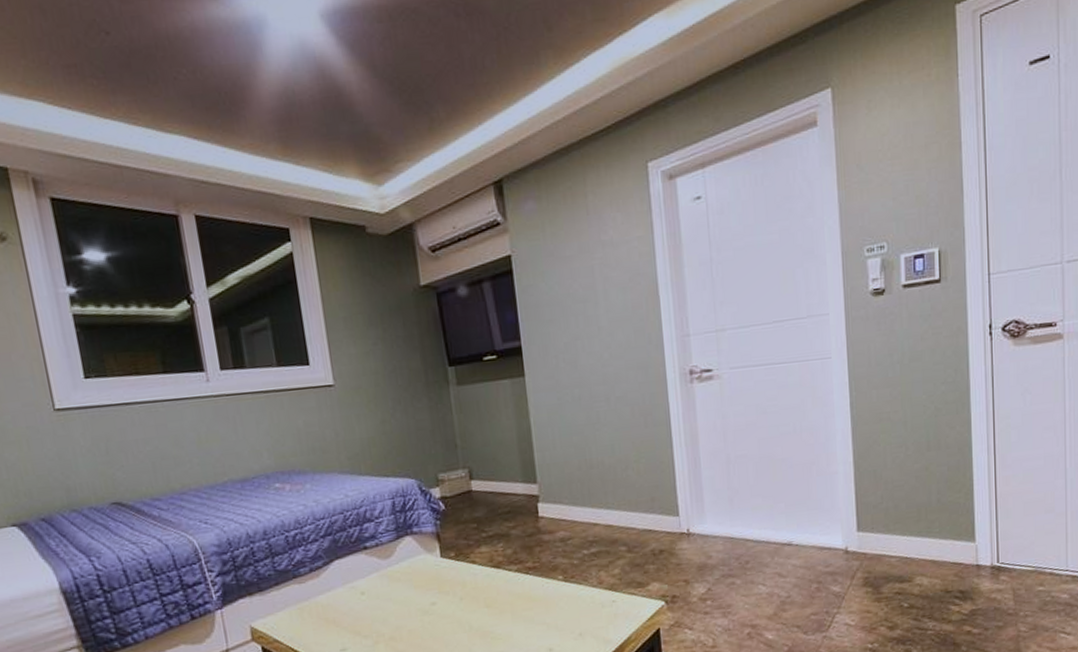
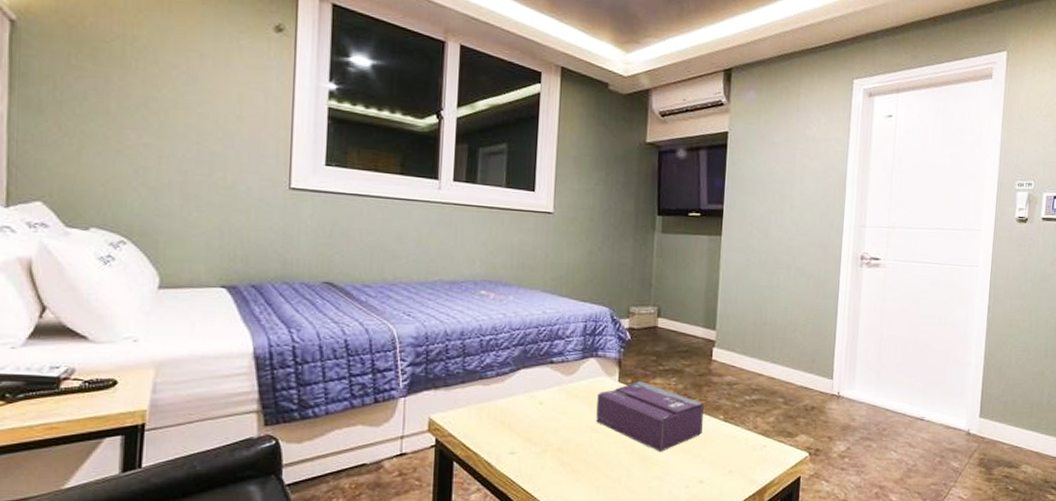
tissue box: none [421,552,542,625] -> present [596,381,704,452]

